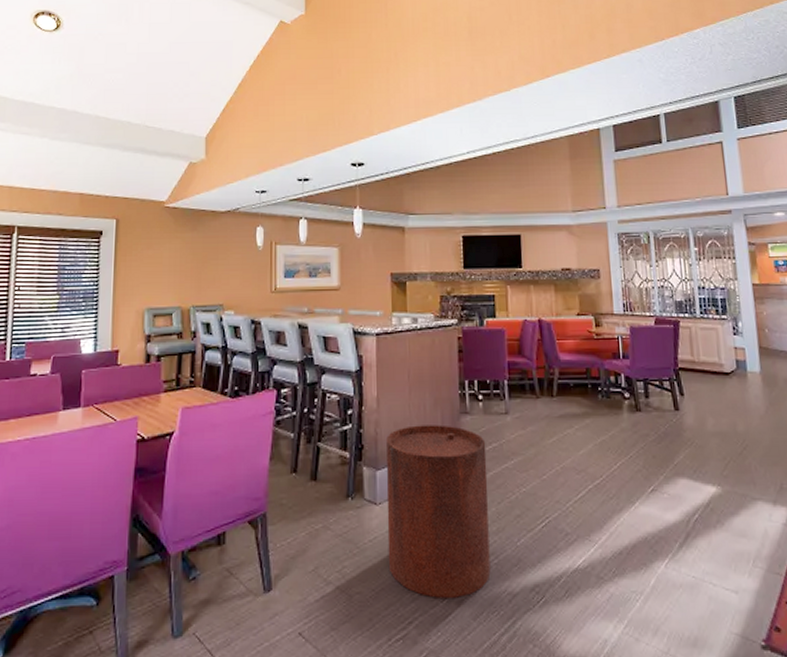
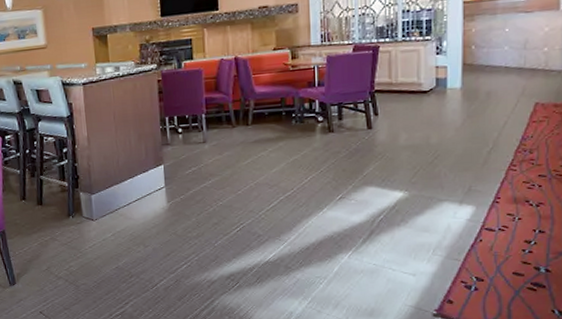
trash can: present [386,425,491,598] -> none [98,155,192,286]

